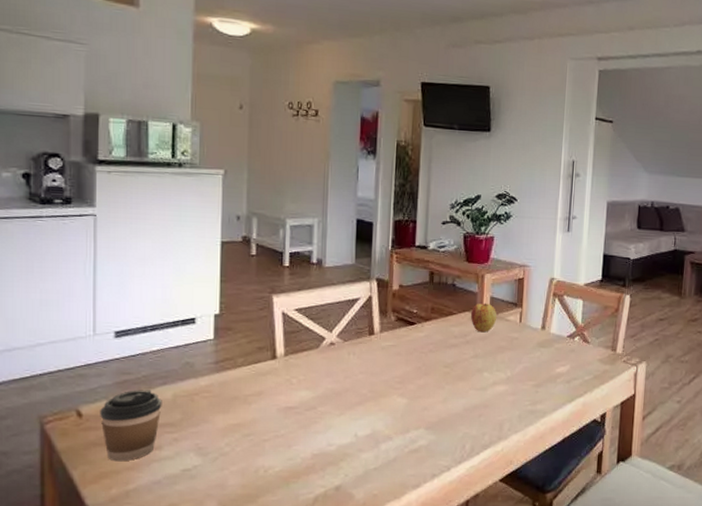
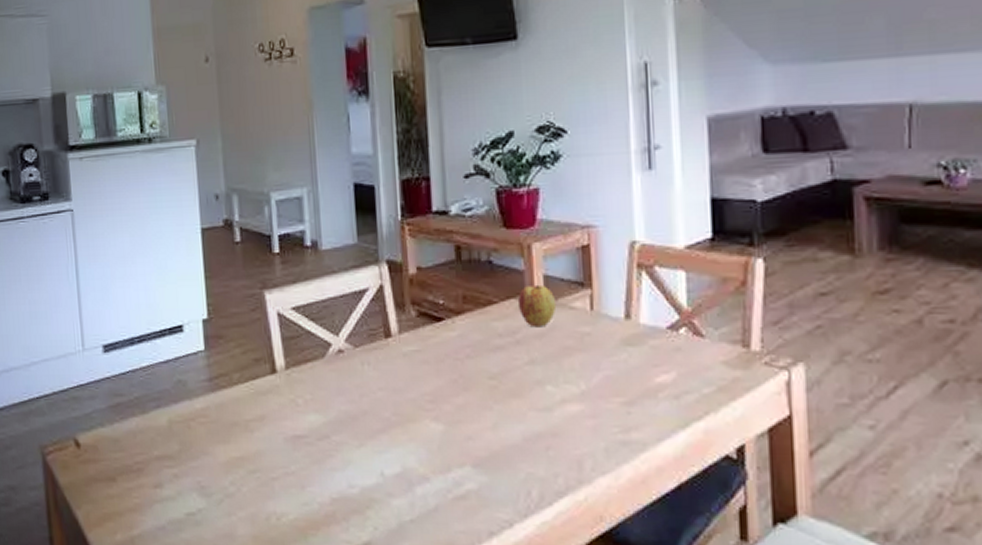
coffee cup: present [100,390,162,462] -> none [97,414,158,502]

